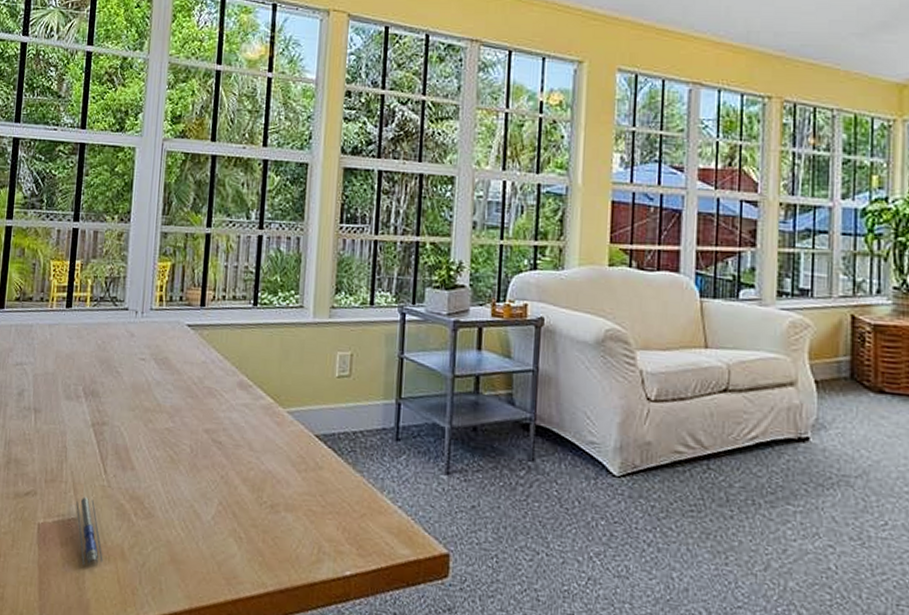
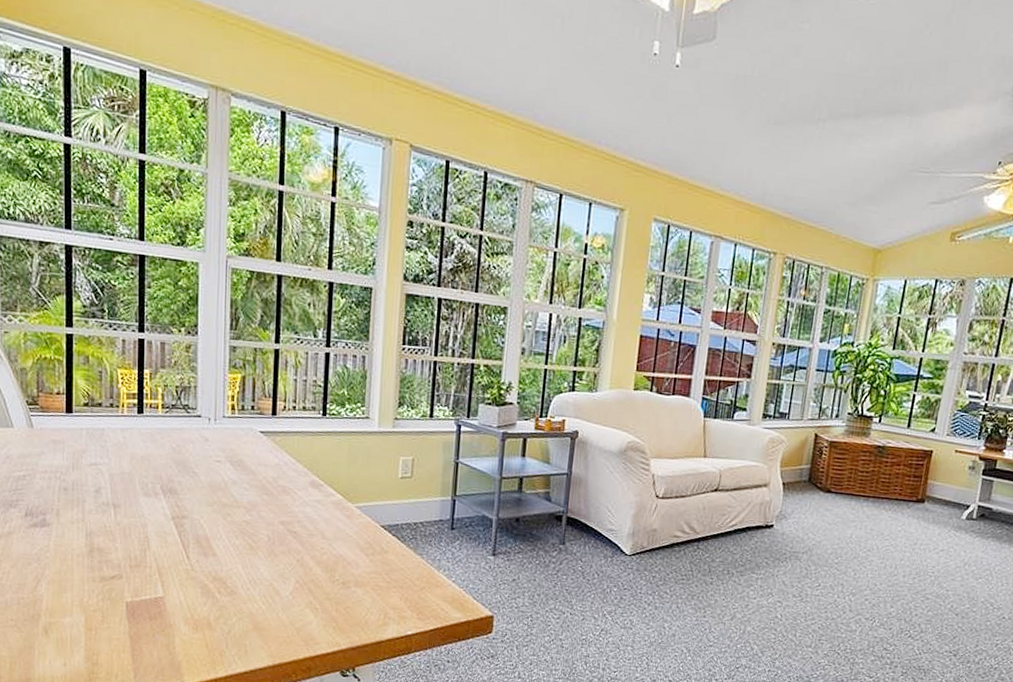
pen: present [76,497,103,565] -> none [162,579,191,634]

